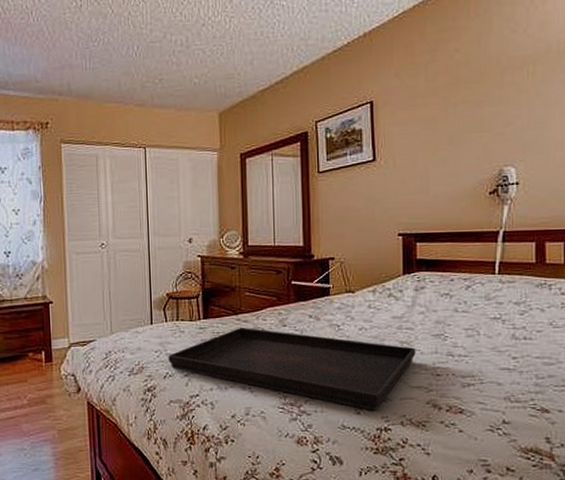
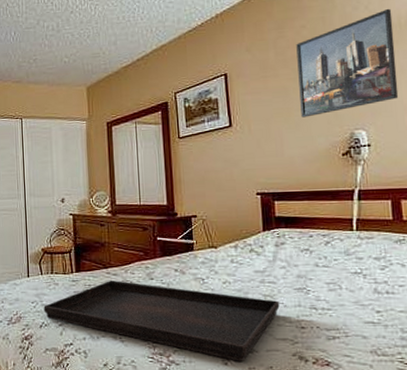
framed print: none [448,32,551,152] -> present [296,8,399,118]

